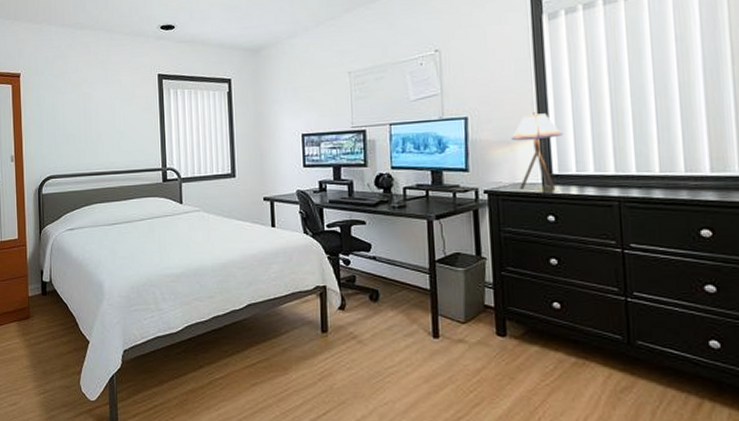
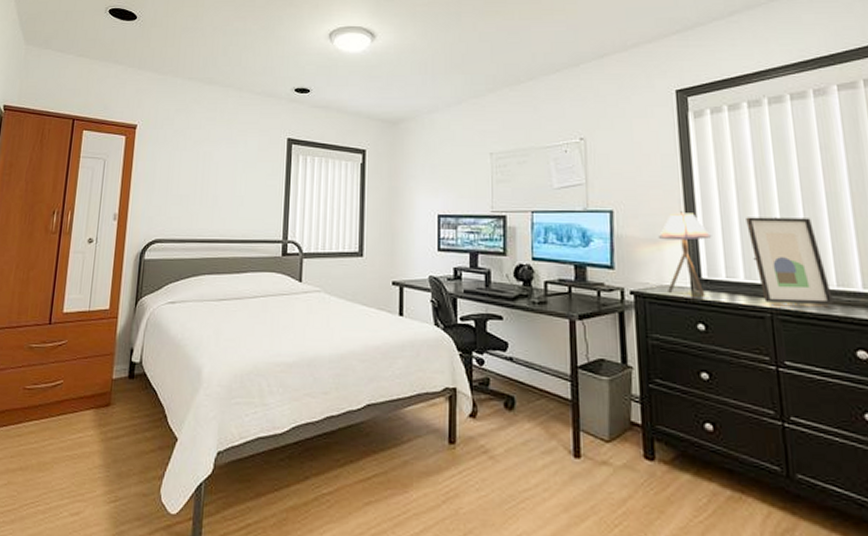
picture frame: none [597,109,680,192] -> present [746,217,833,305]

